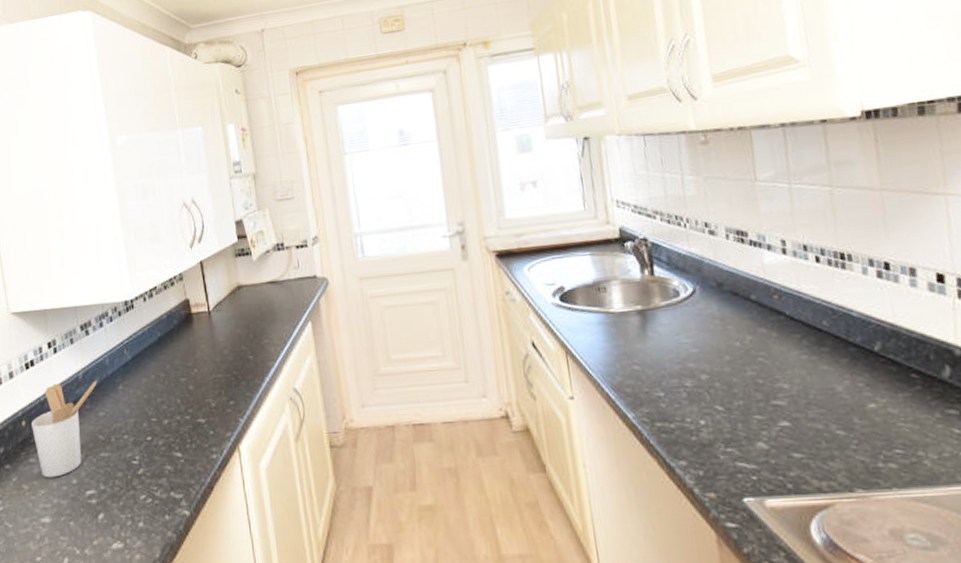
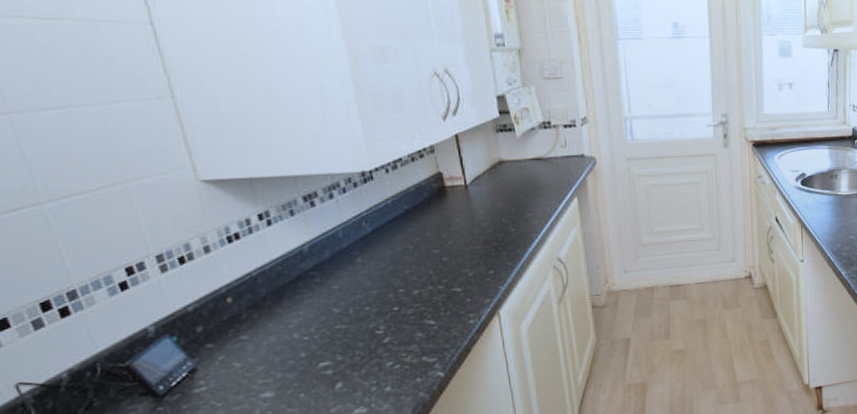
utensil holder: present [32,380,98,478] -> none [240,253,329,354]

